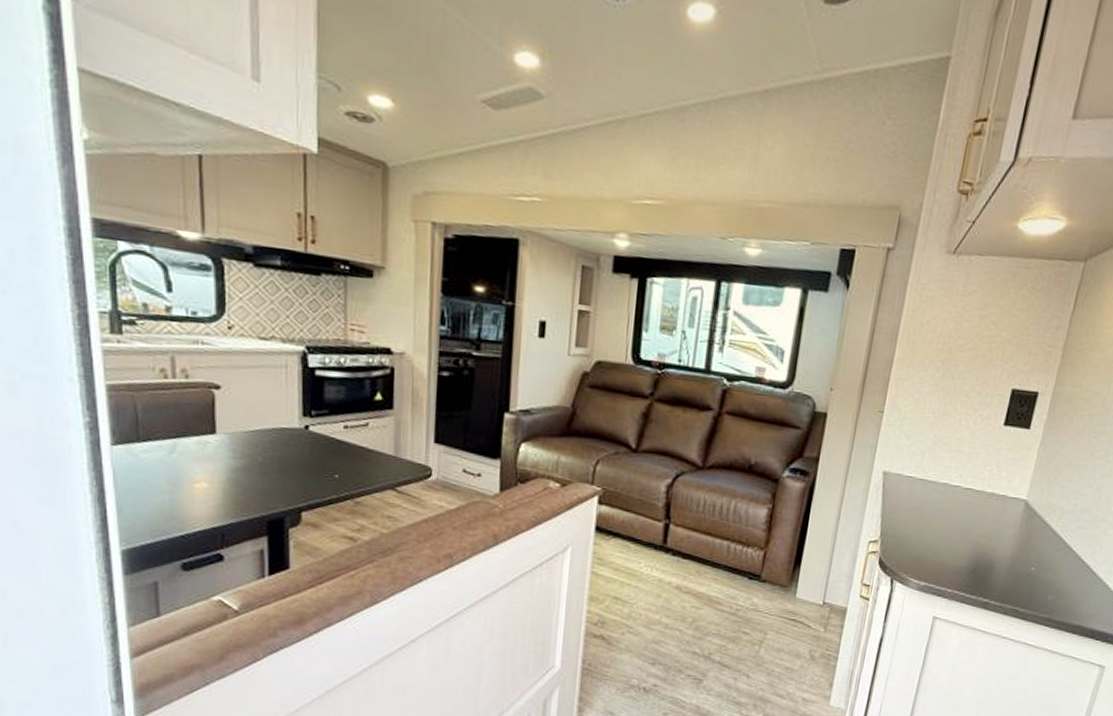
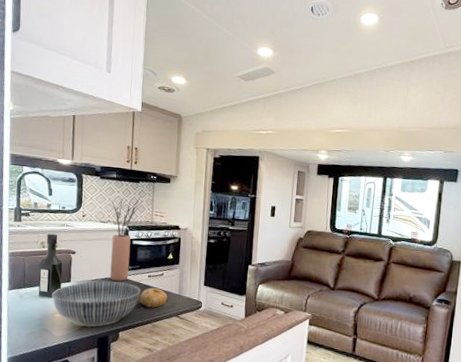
bottle: none [161,355,201,459] -> present [38,233,63,298]
bowl: none [187,433,334,505] -> present [52,281,142,327]
vase: none [275,298,329,435] -> present [110,196,143,282]
fruit: none [330,444,377,476] -> present [139,287,168,308]

